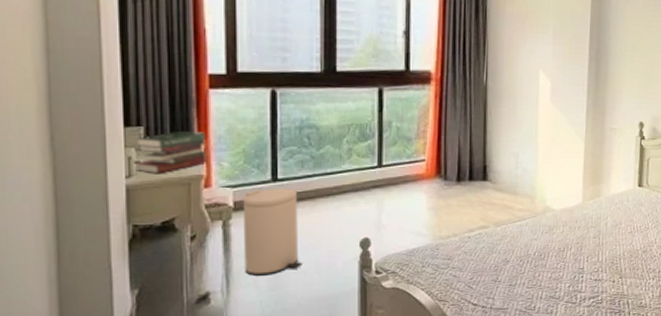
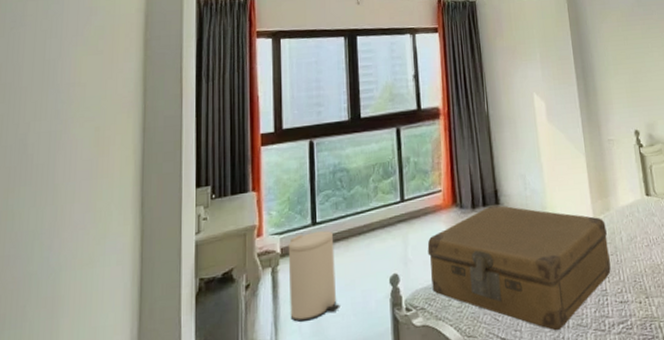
books: present [135,130,207,174] -> none [203,185,259,229]
suitcase: none [404,179,593,301] -> present [427,204,611,331]

